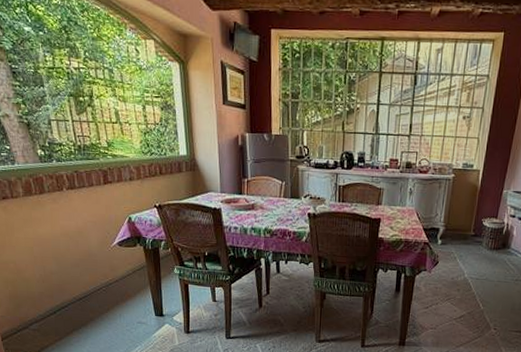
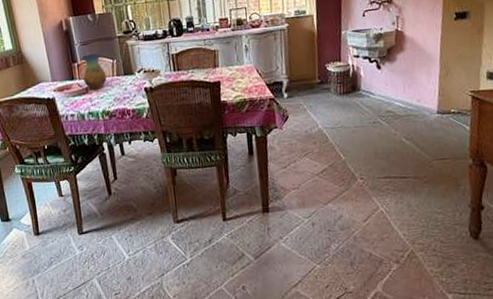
vase: none [251,172,274,208] -> present [81,53,107,90]

